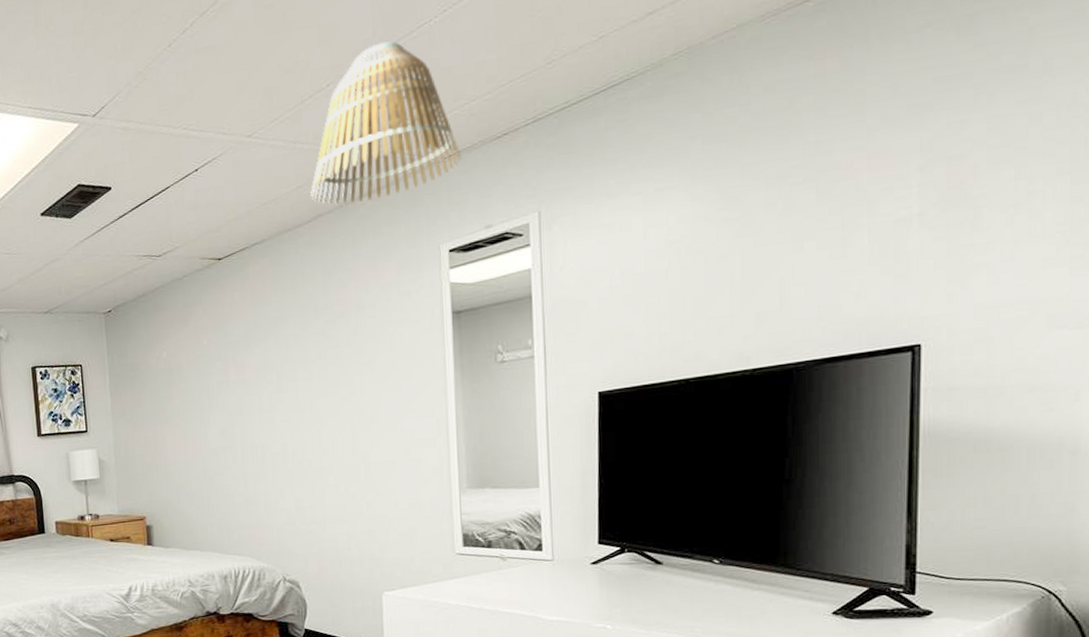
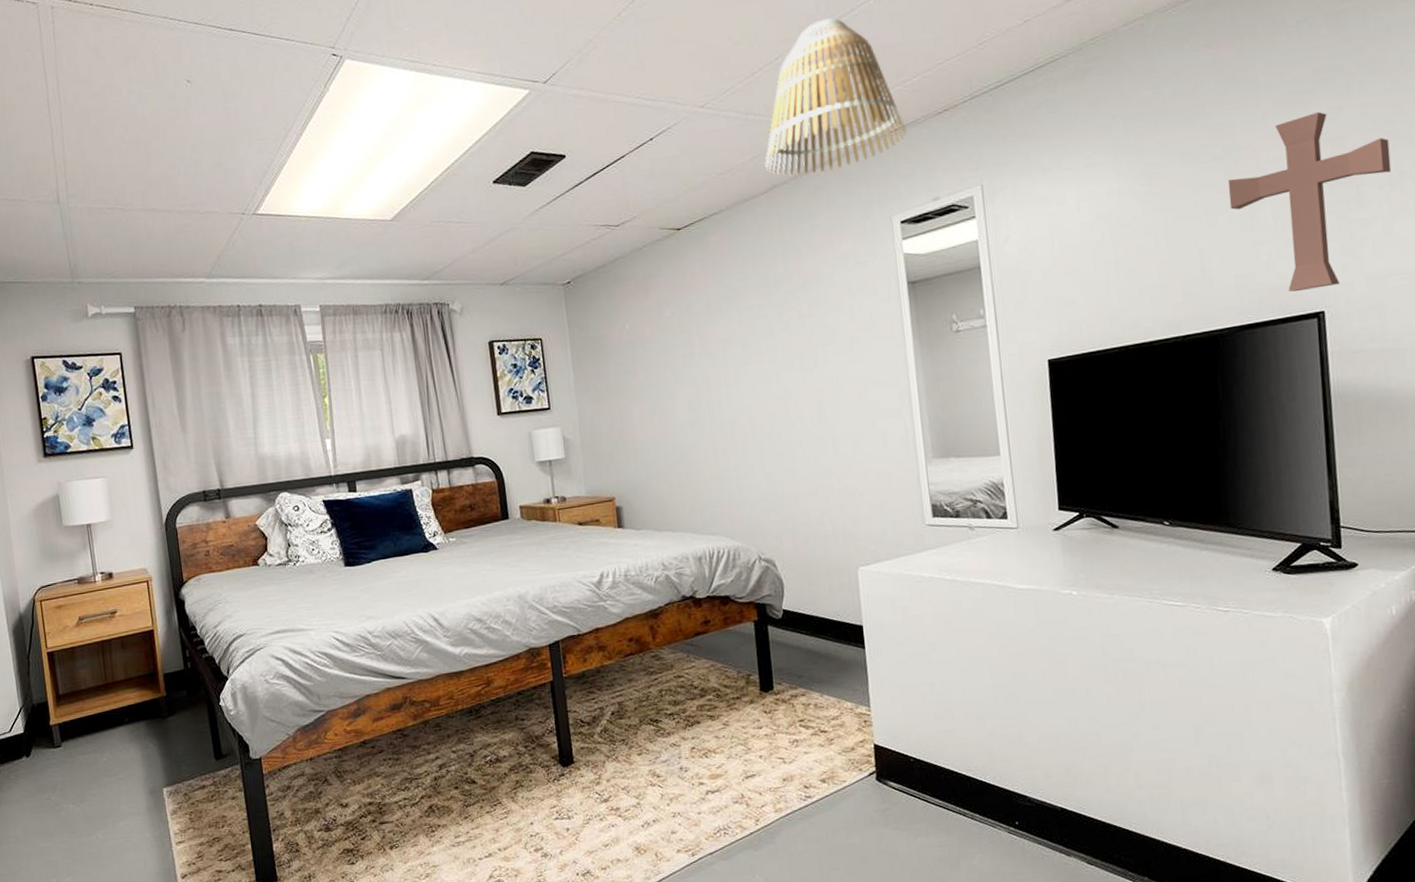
decorative cross: none [819,127,1020,324] -> present [1228,112,1392,292]

